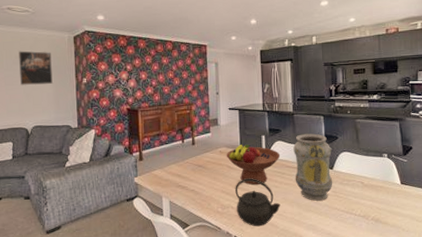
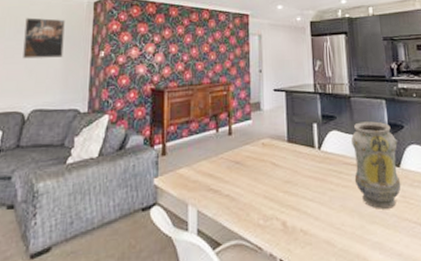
fruit bowl: present [226,144,281,185] -> none [270,134,336,188]
kettle: present [235,178,281,227] -> none [281,178,338,246]

